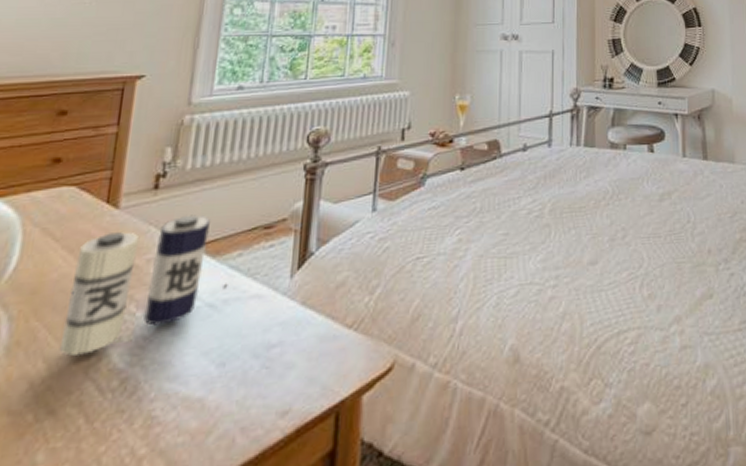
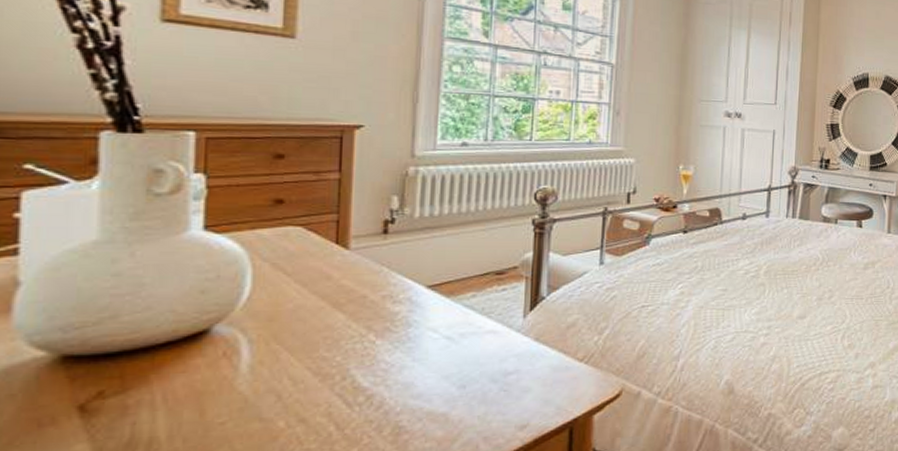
candle: present [59,214,228,356] -> none [303,258,464,375]

